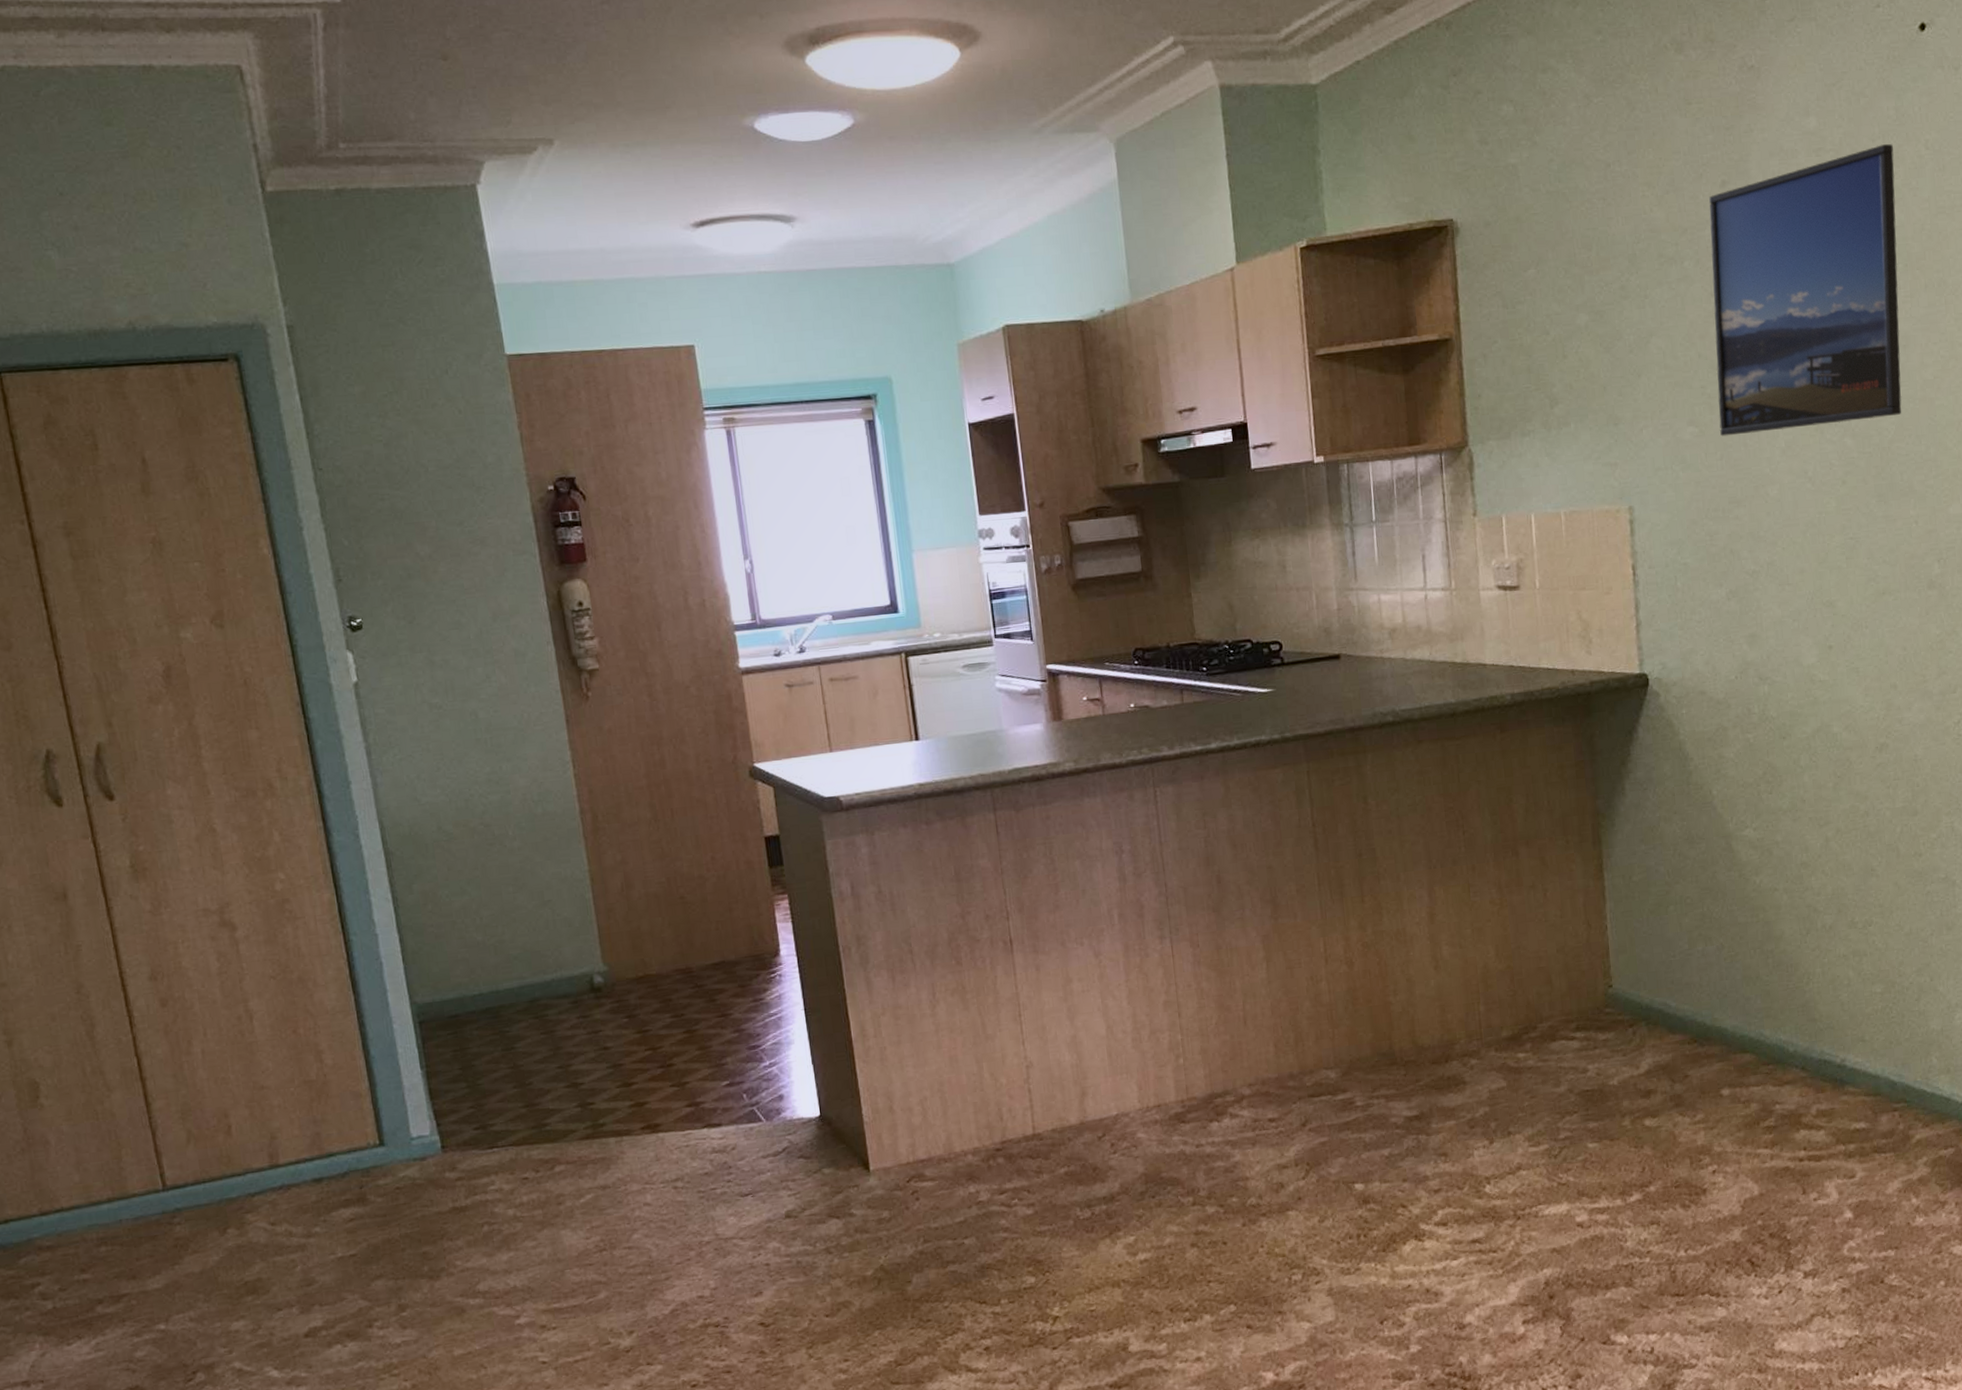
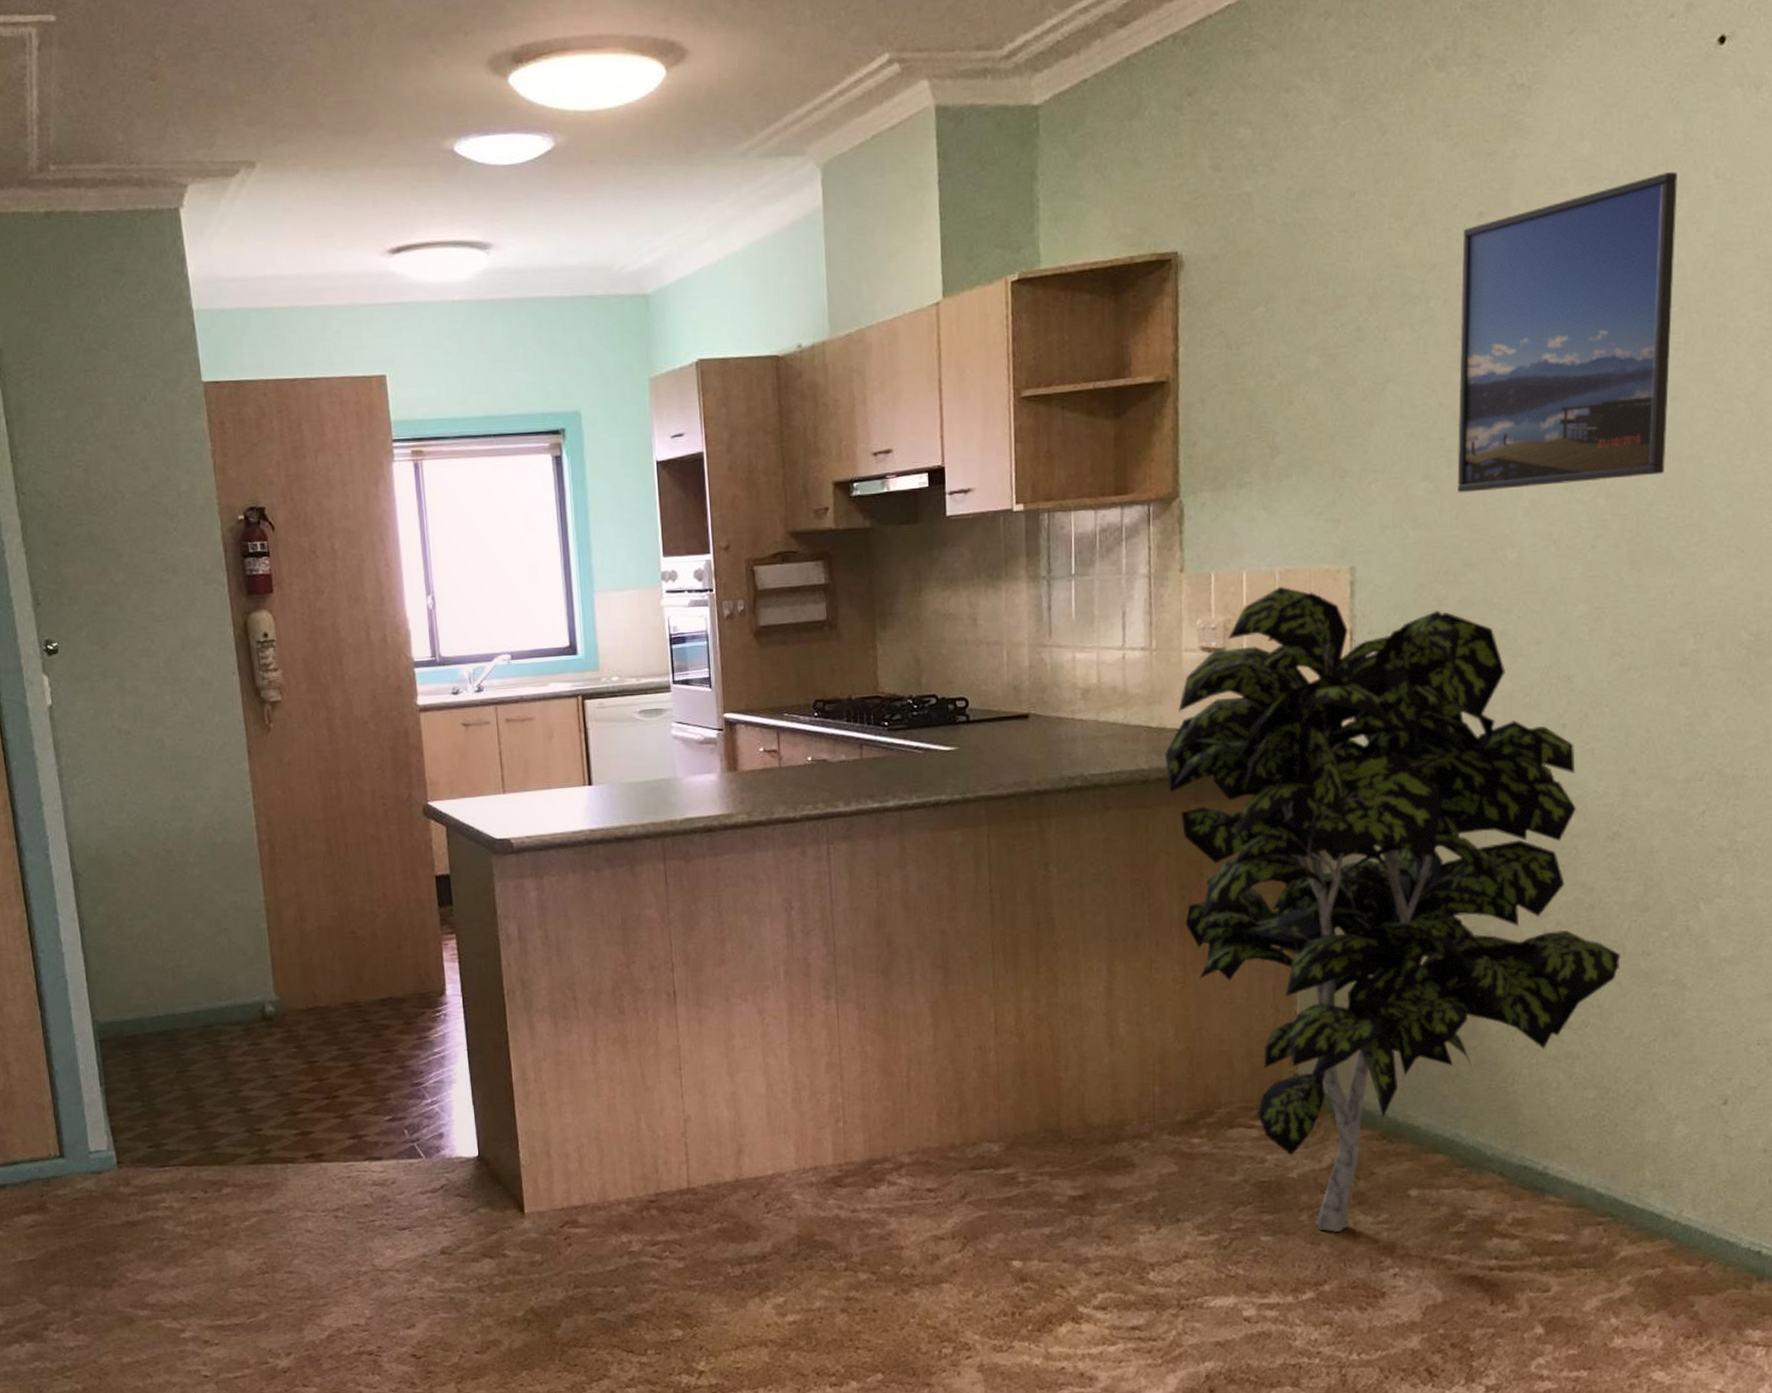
indoor plant: none [1469,526,1896,1135] -> present [1164,586,1620,1232]

